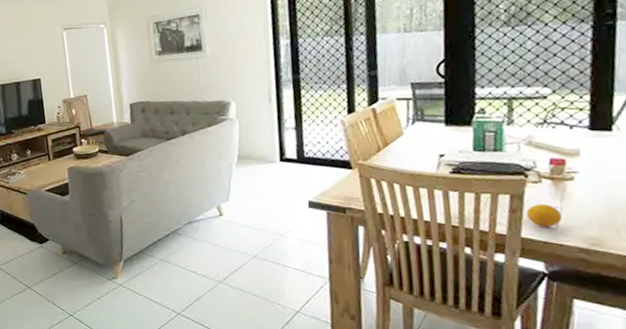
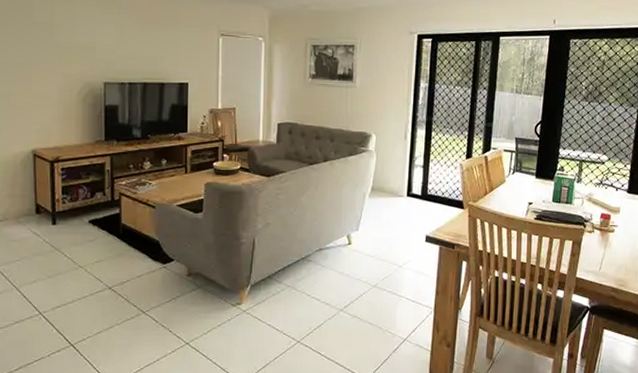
fruit: present [526,203,562,227] -> none [581,249,603,269]

